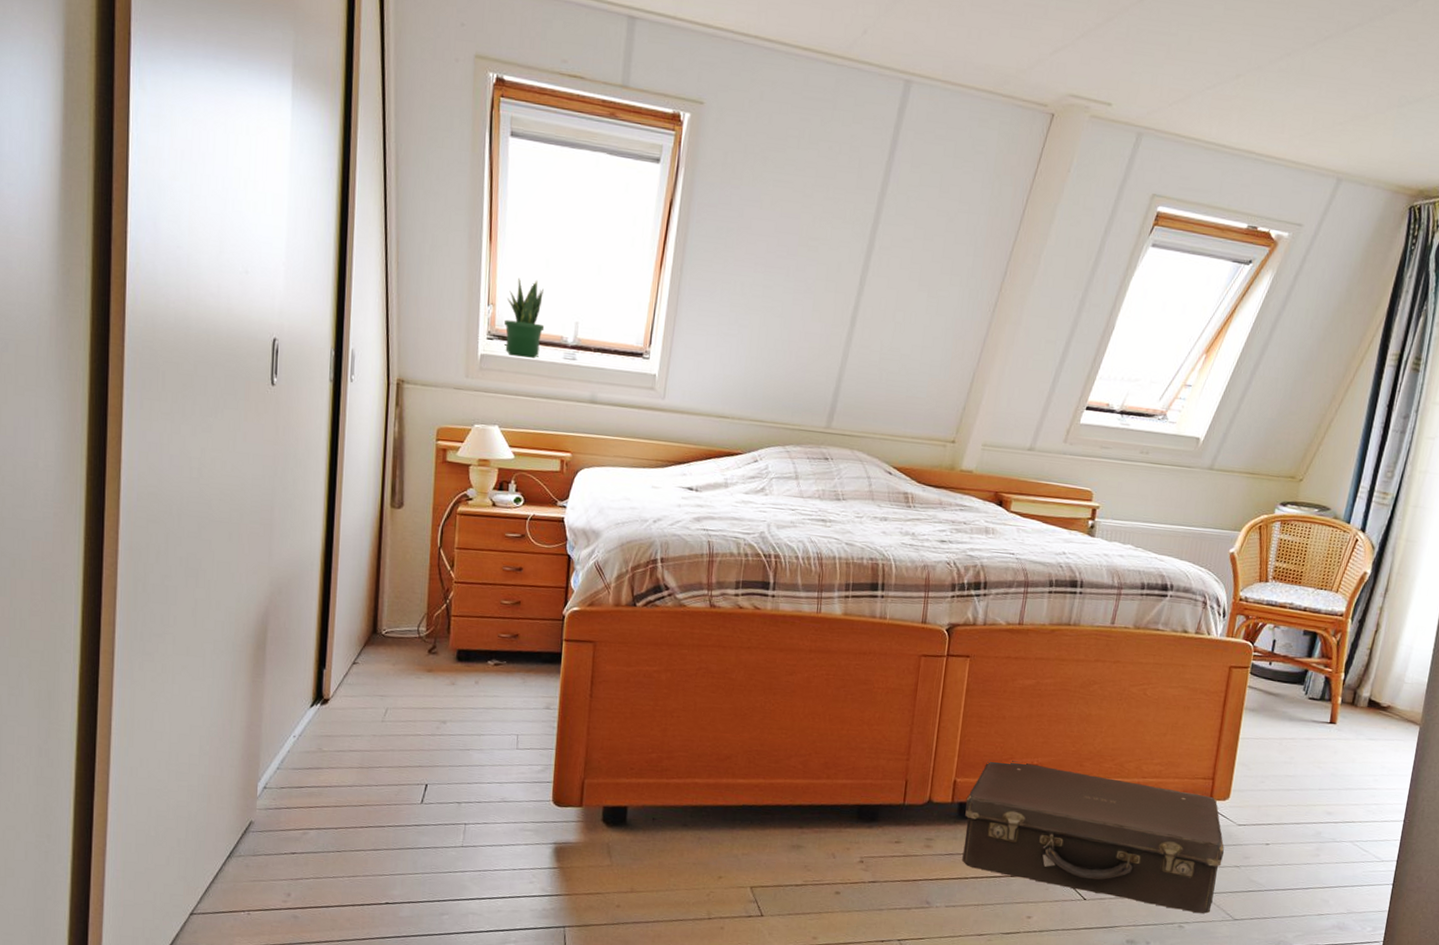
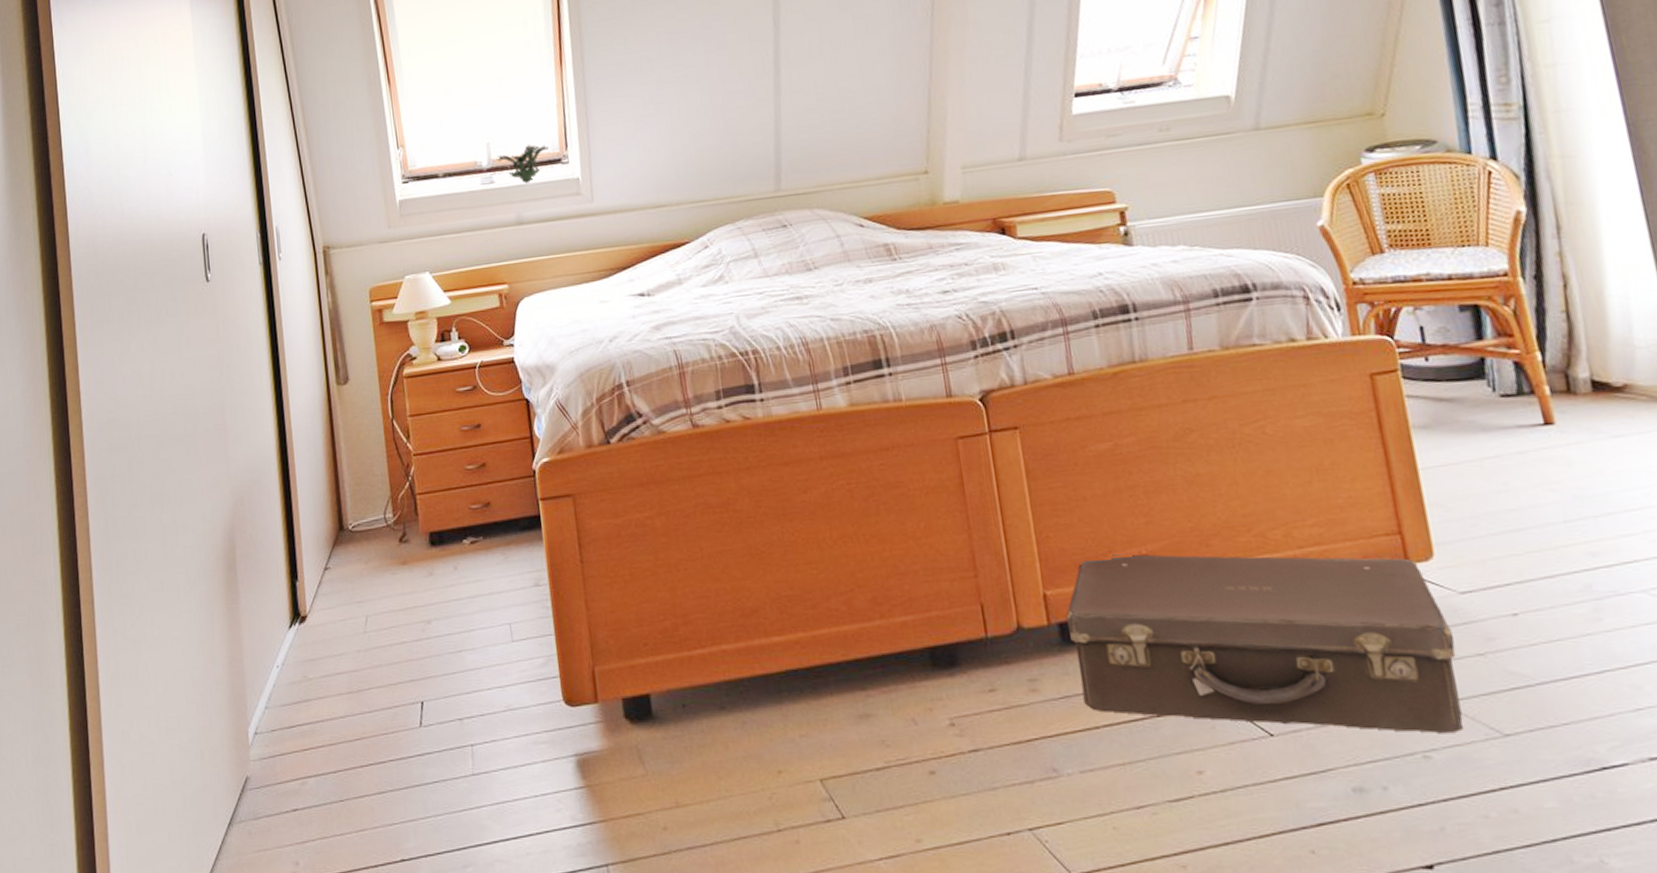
planter: present [504,277,545,359] -> none [415,110,457,195]
succulent plant: none [581,332,633,368] -> present [496,144,549,184]

